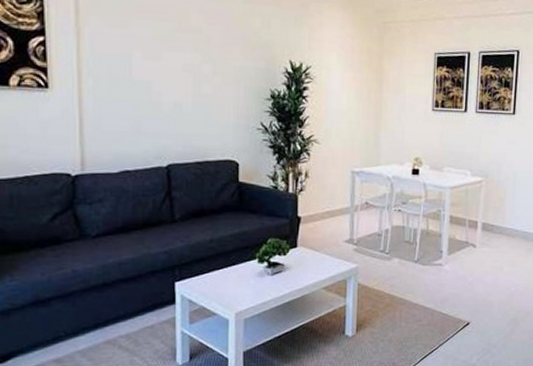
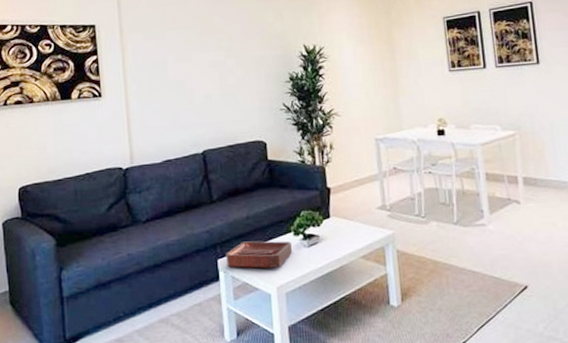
decorative tray: none [184,265,256,294] -> present [226,241,293,268]

